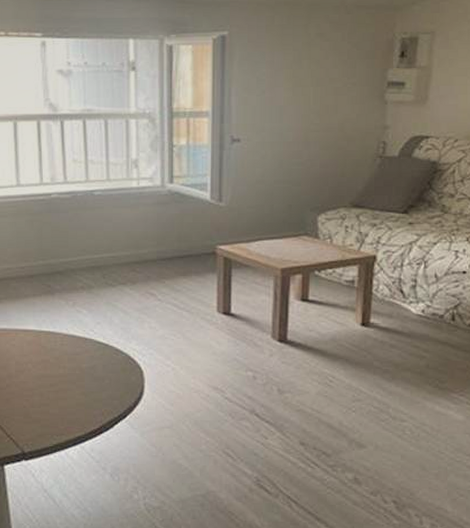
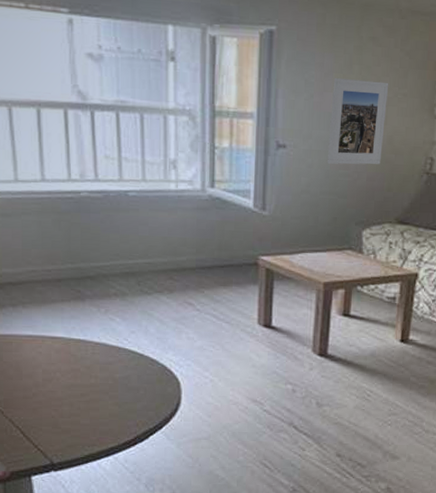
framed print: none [281,73,338,154] -> present [328,78,389,165]

